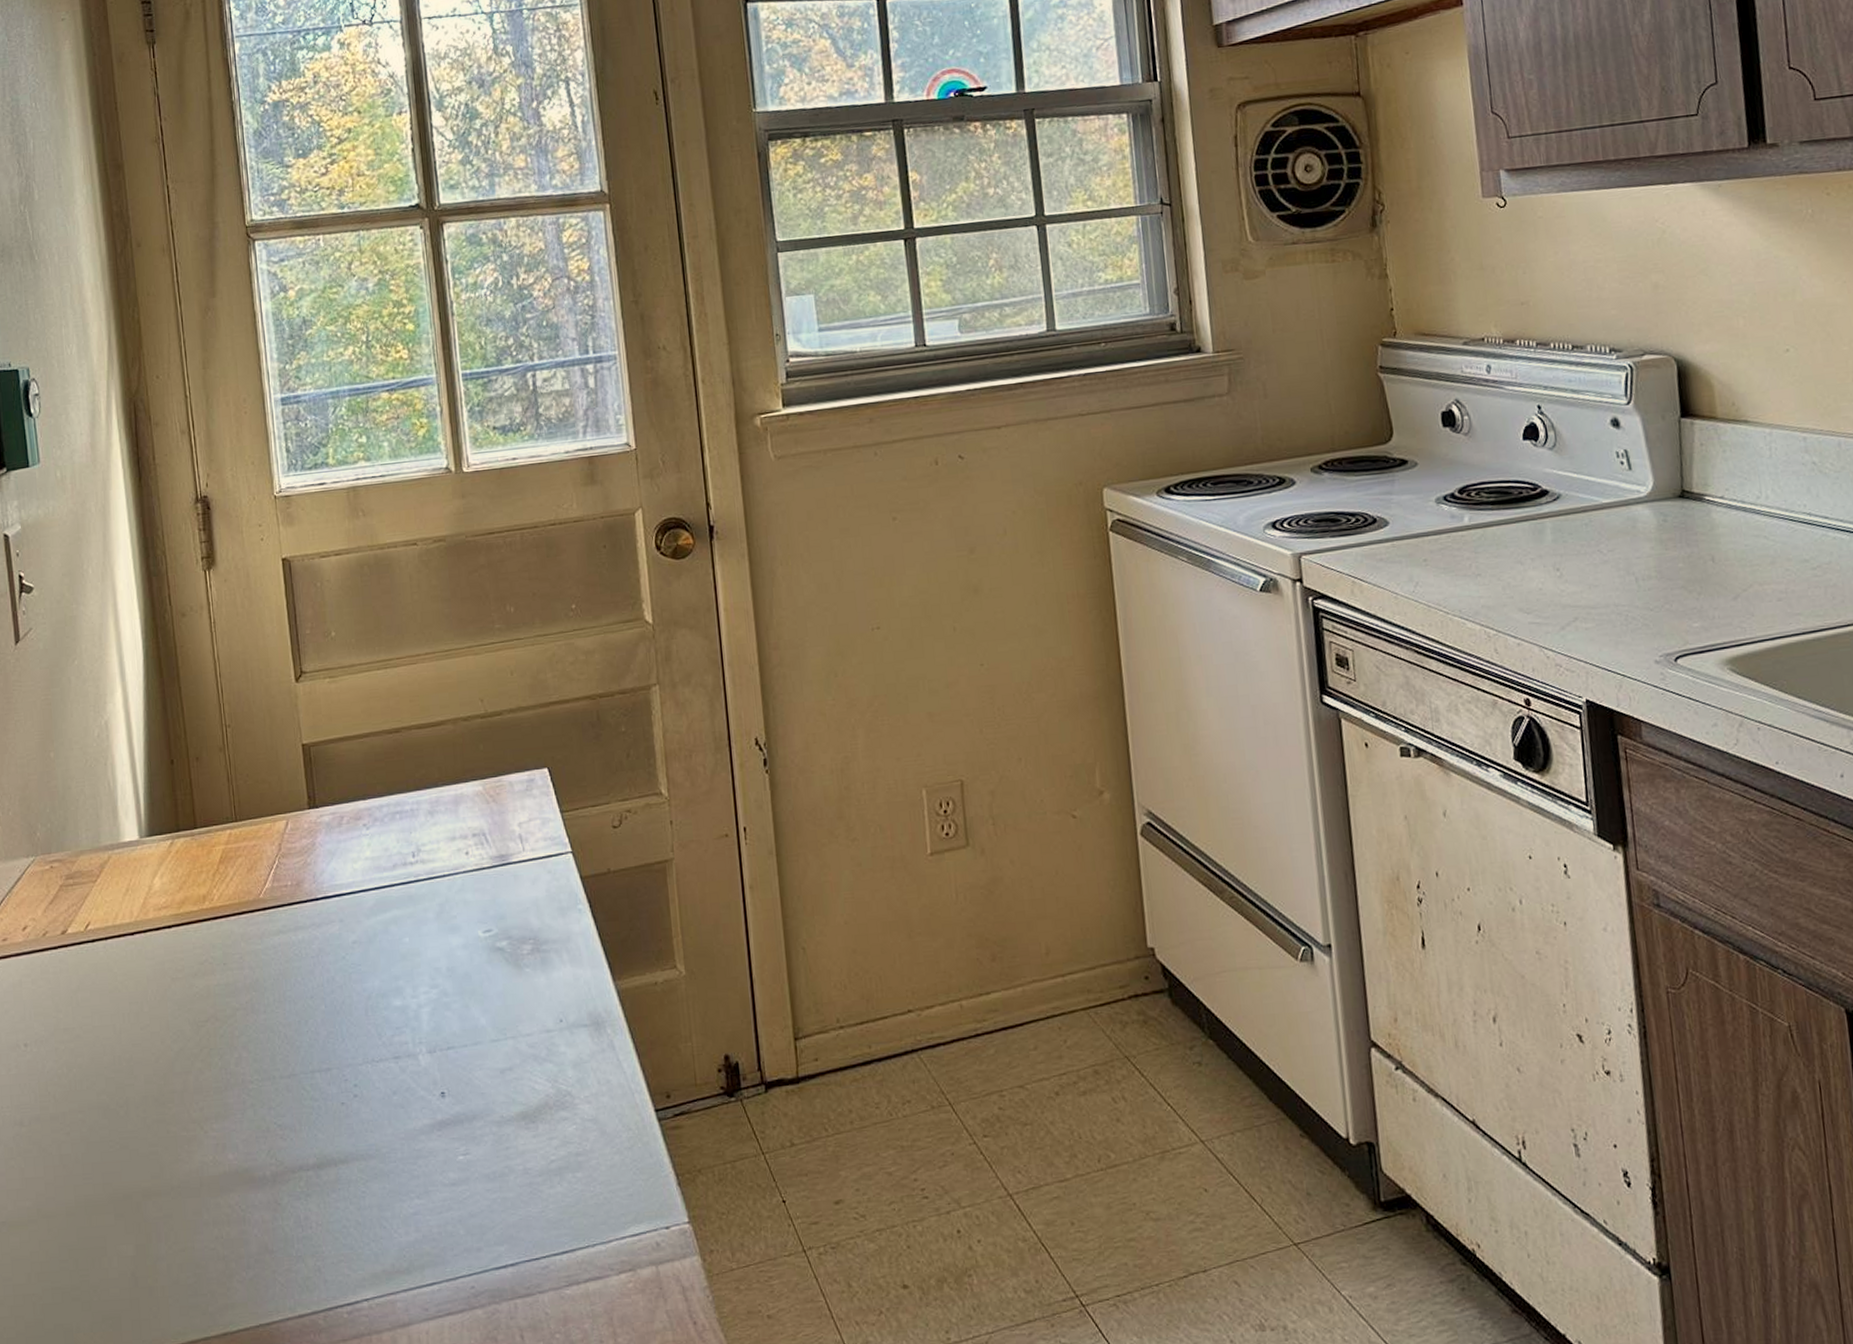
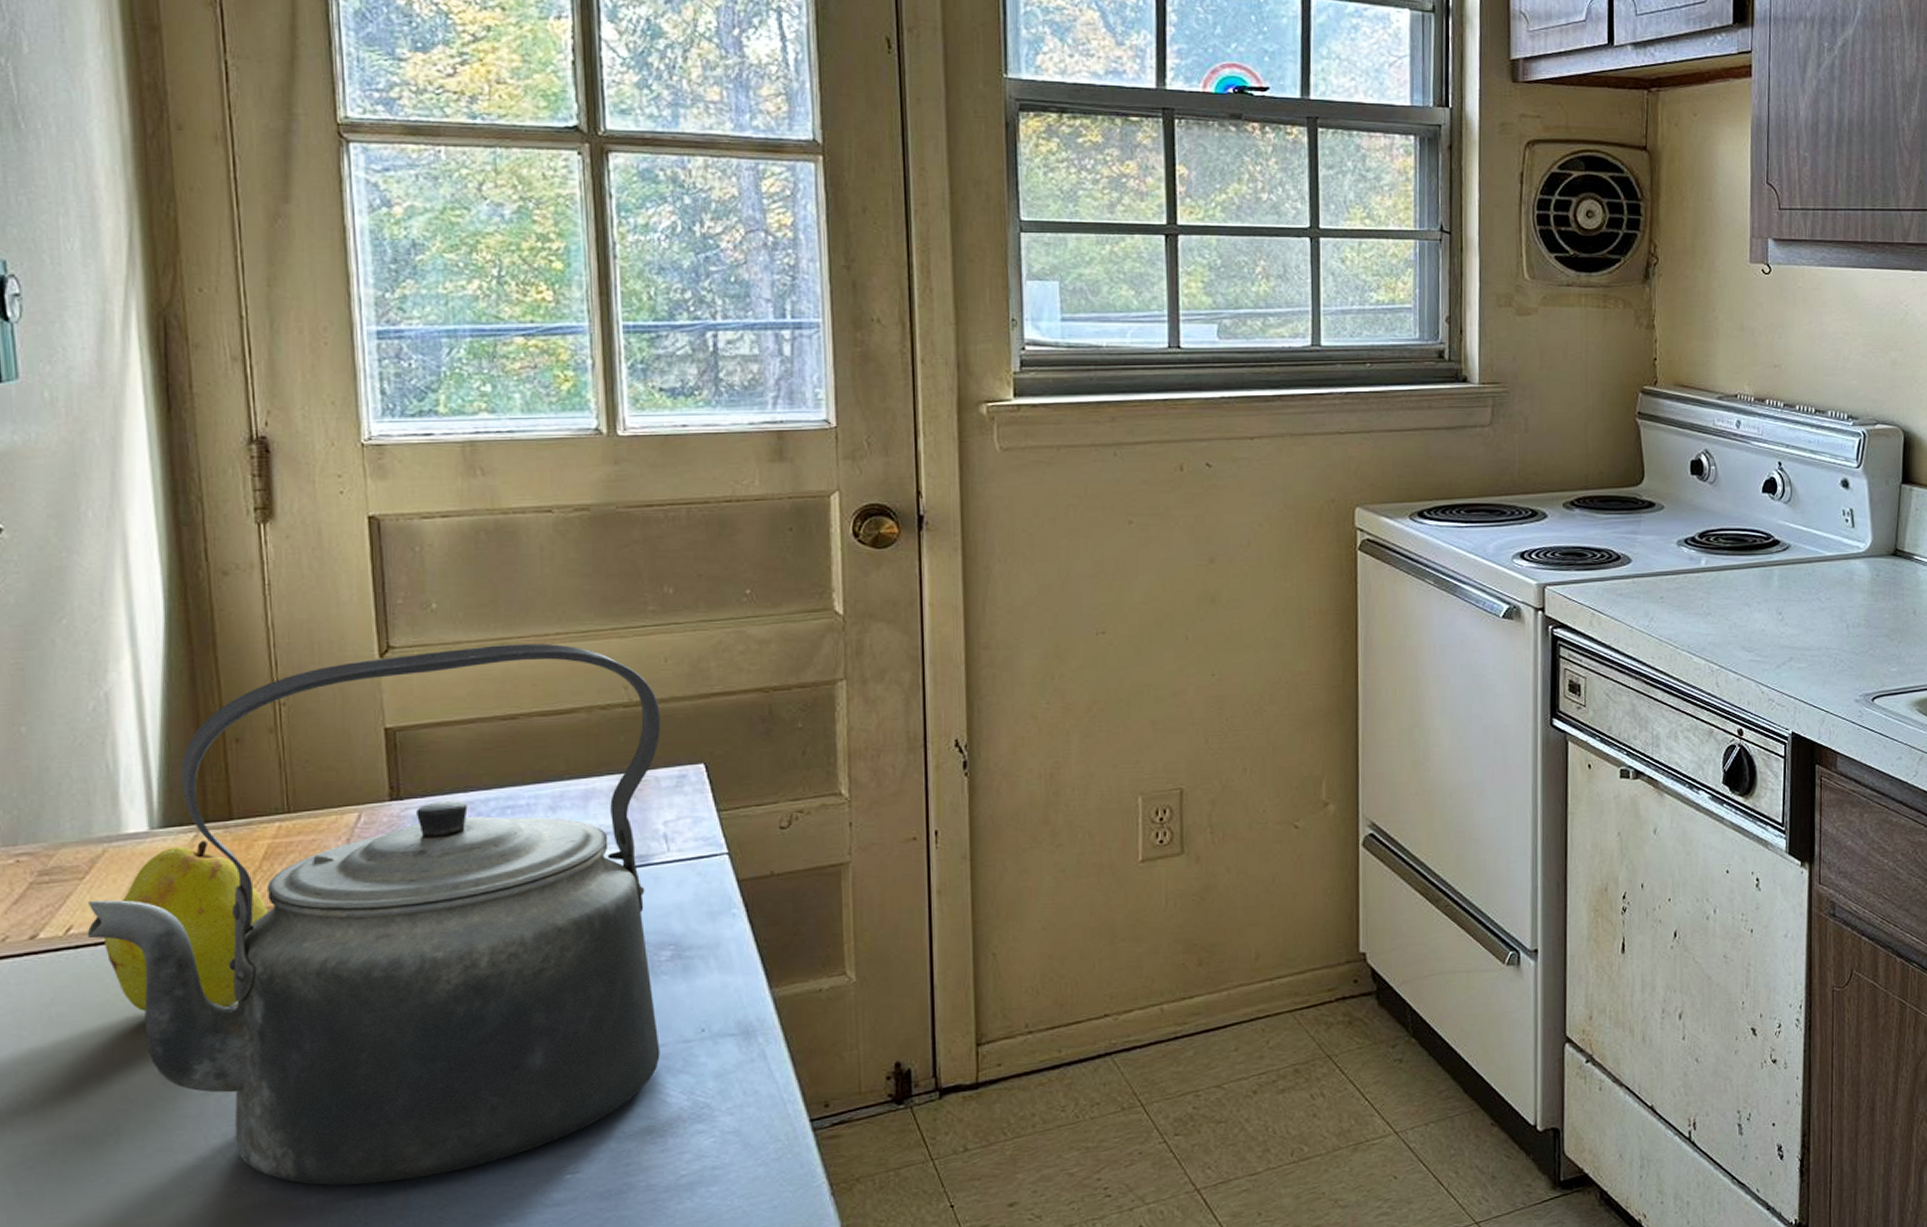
kettle: none [99,663,528,1159] -> present [87,643,662,1186]
fruit: none [112,847,225,997] -> present [105,840,269,1011]

